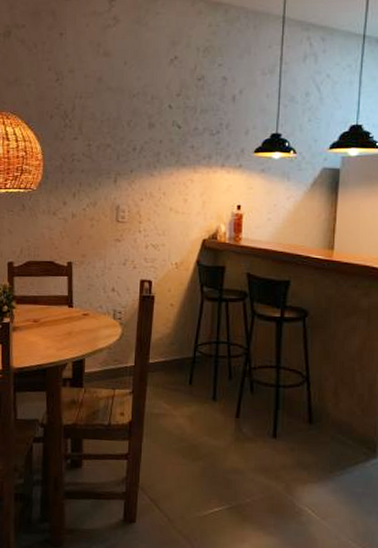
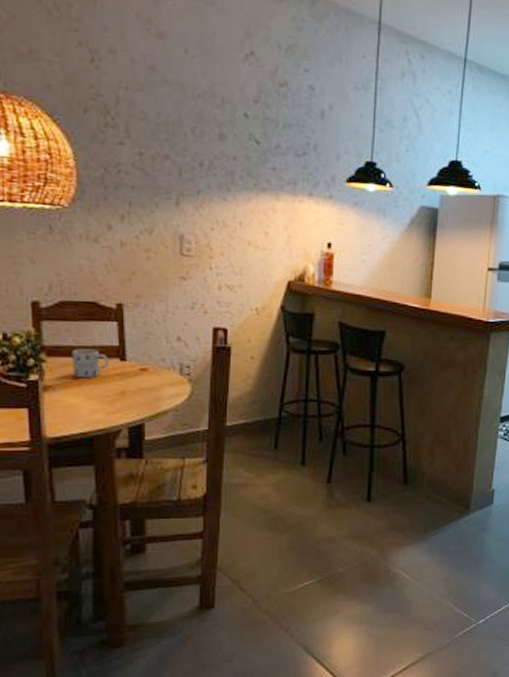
mug: none [33,298,60,322] -> present [72,349,109,379]

